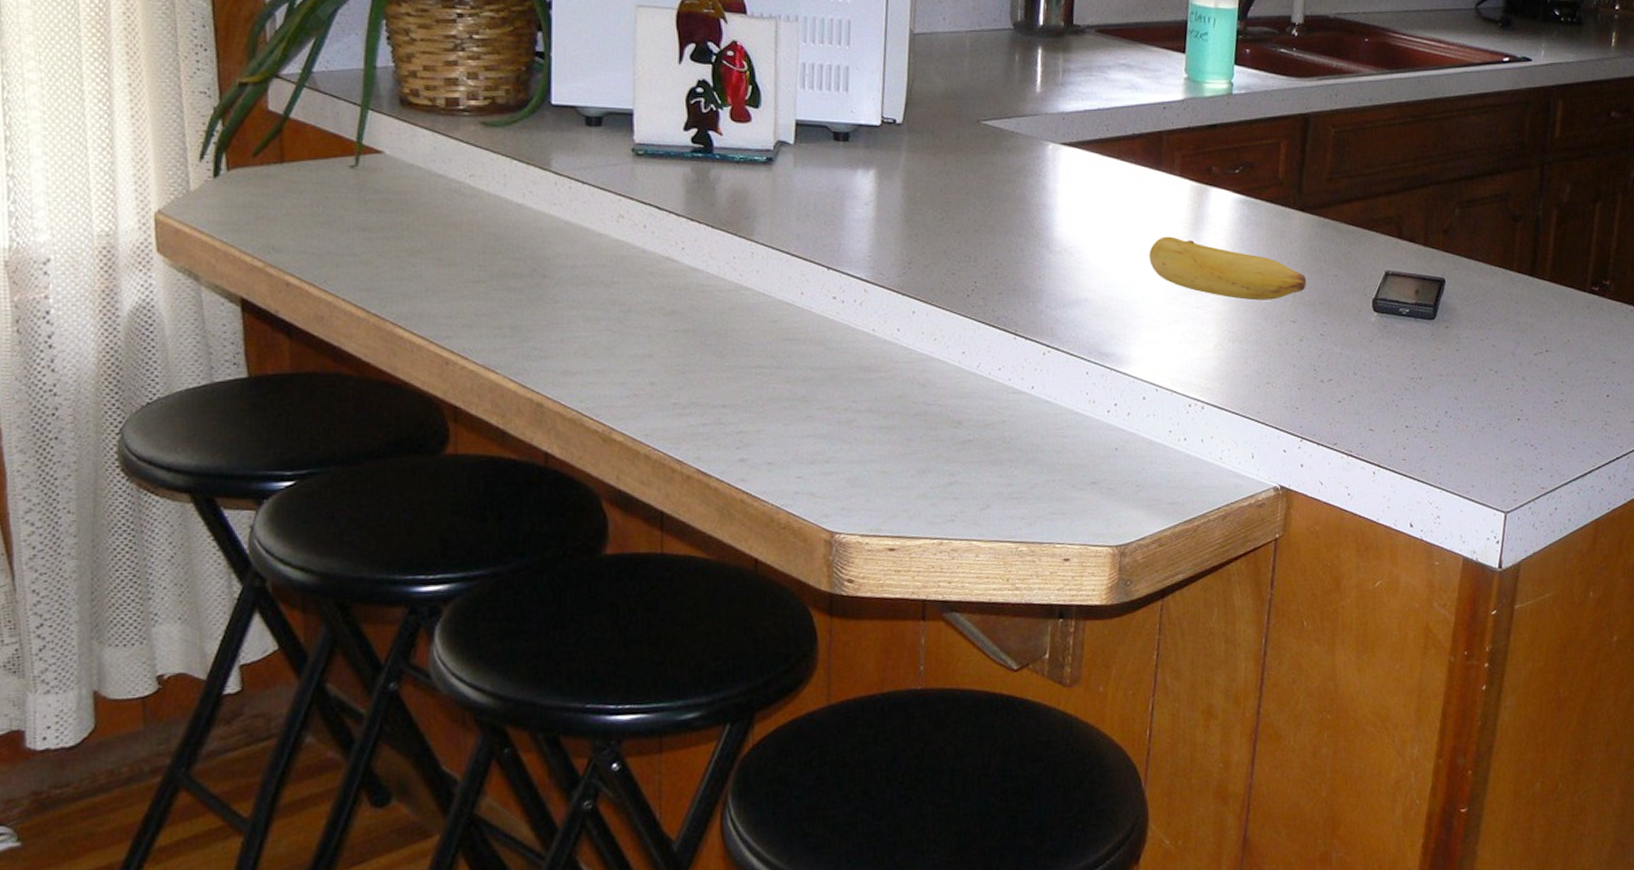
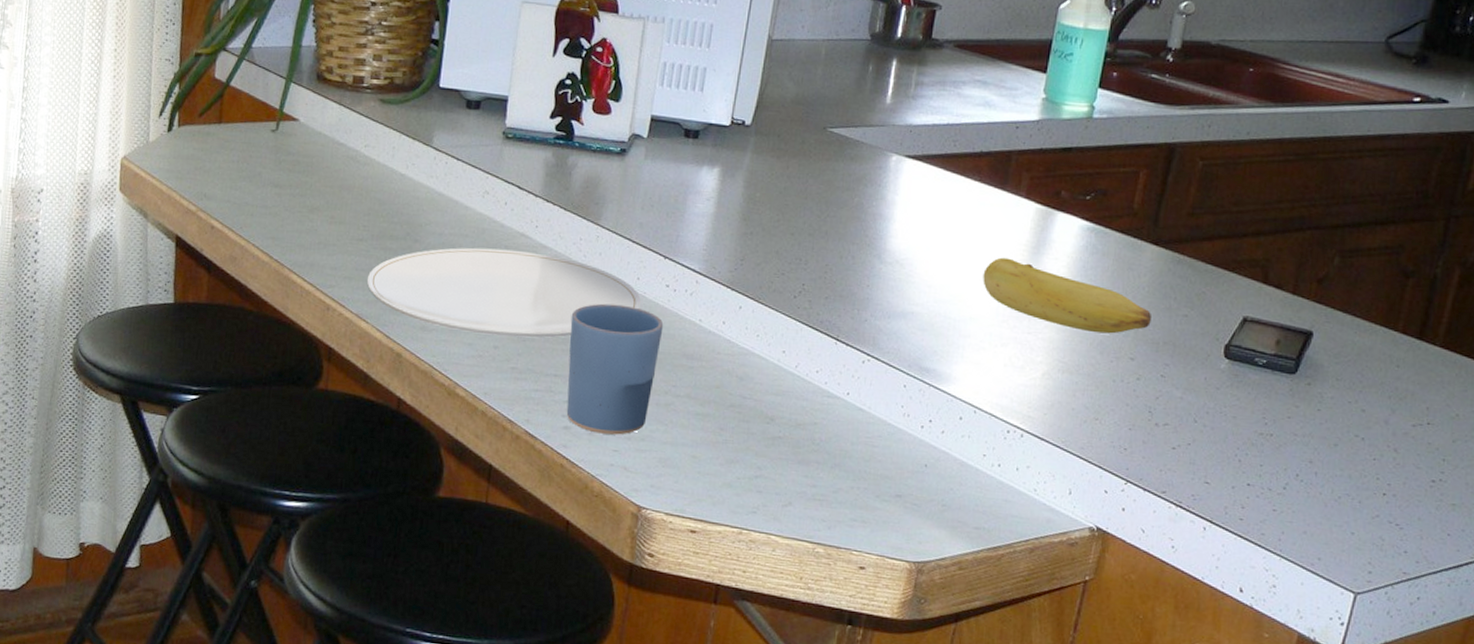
plate: none [490,276,808,371] -> present [366,247,641,338]
mug: none [733,322,836,462] -> present [566,303,664,435]

